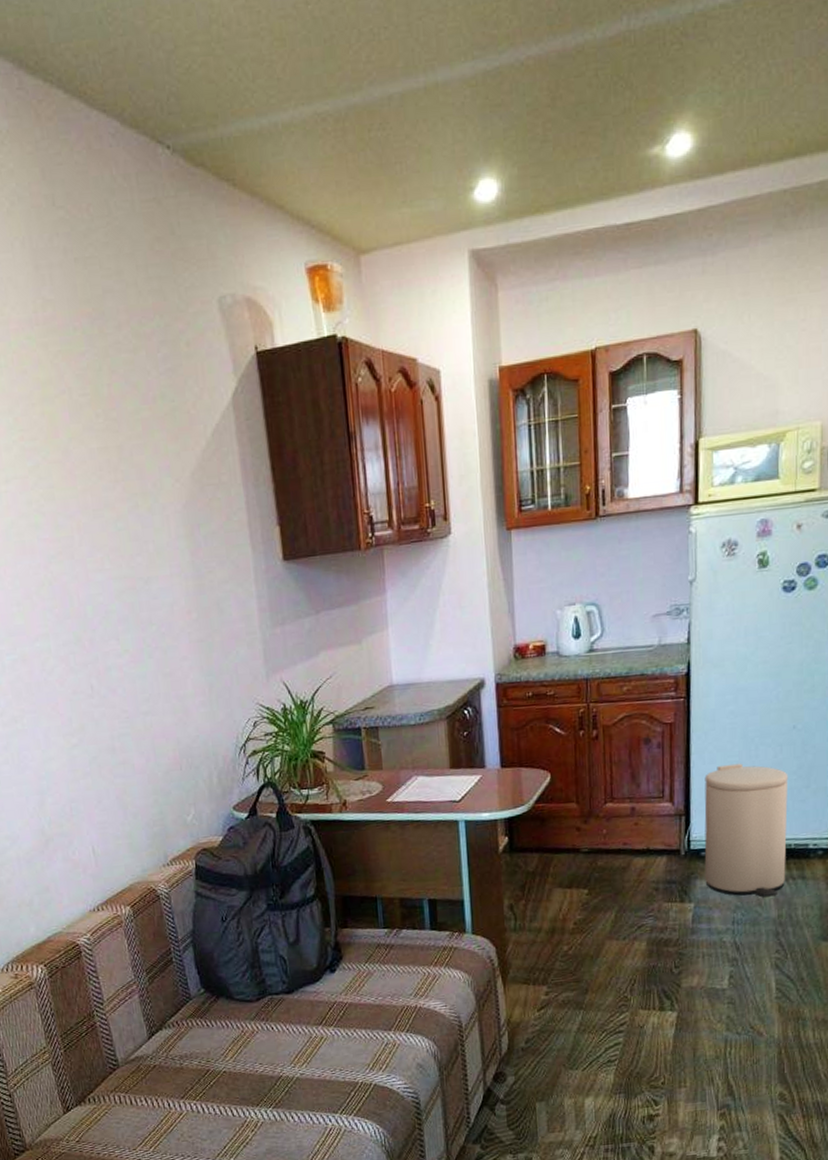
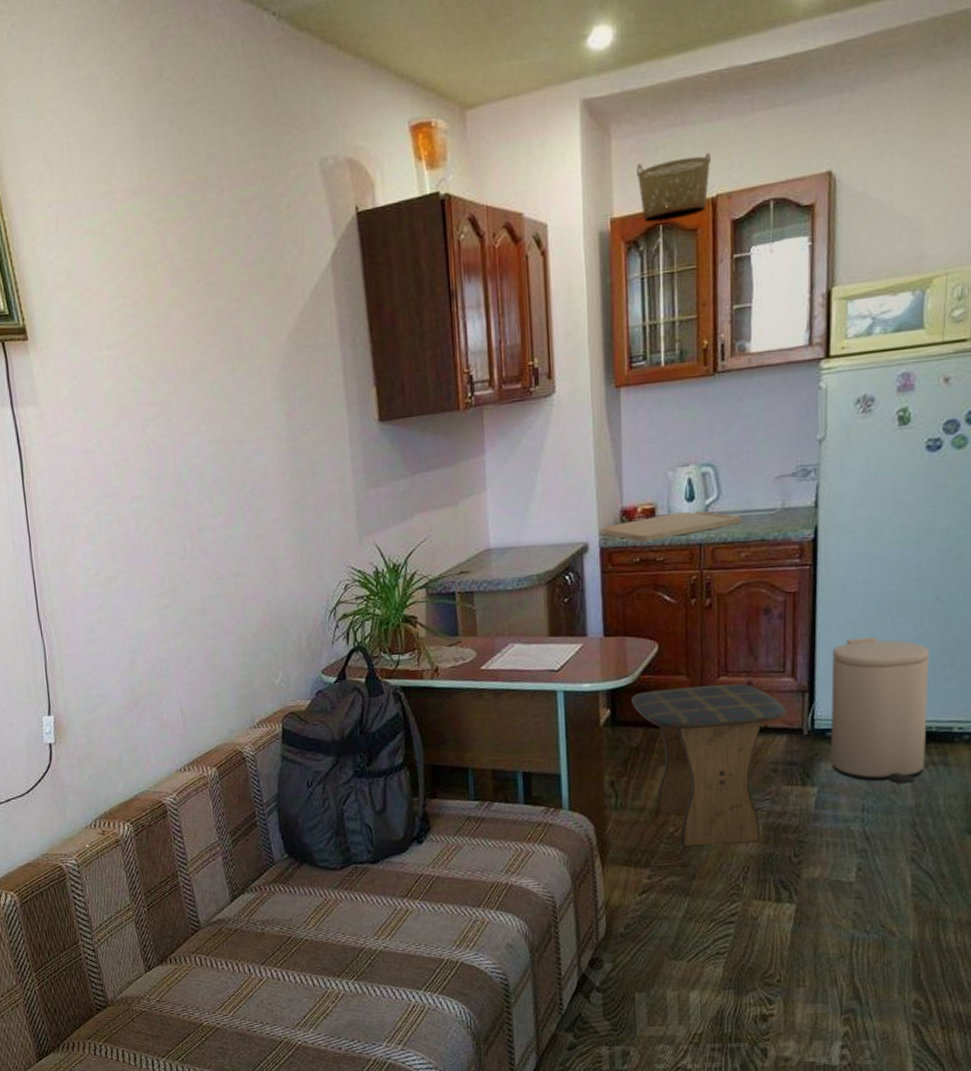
cutting board: none [494,647,623,678] -> present [598,510,742,542]
basket: none [521,307,591,372] -> present [636,153,712,223]
stool: none [527,809,665,963] -> present [631,683,786,846]

